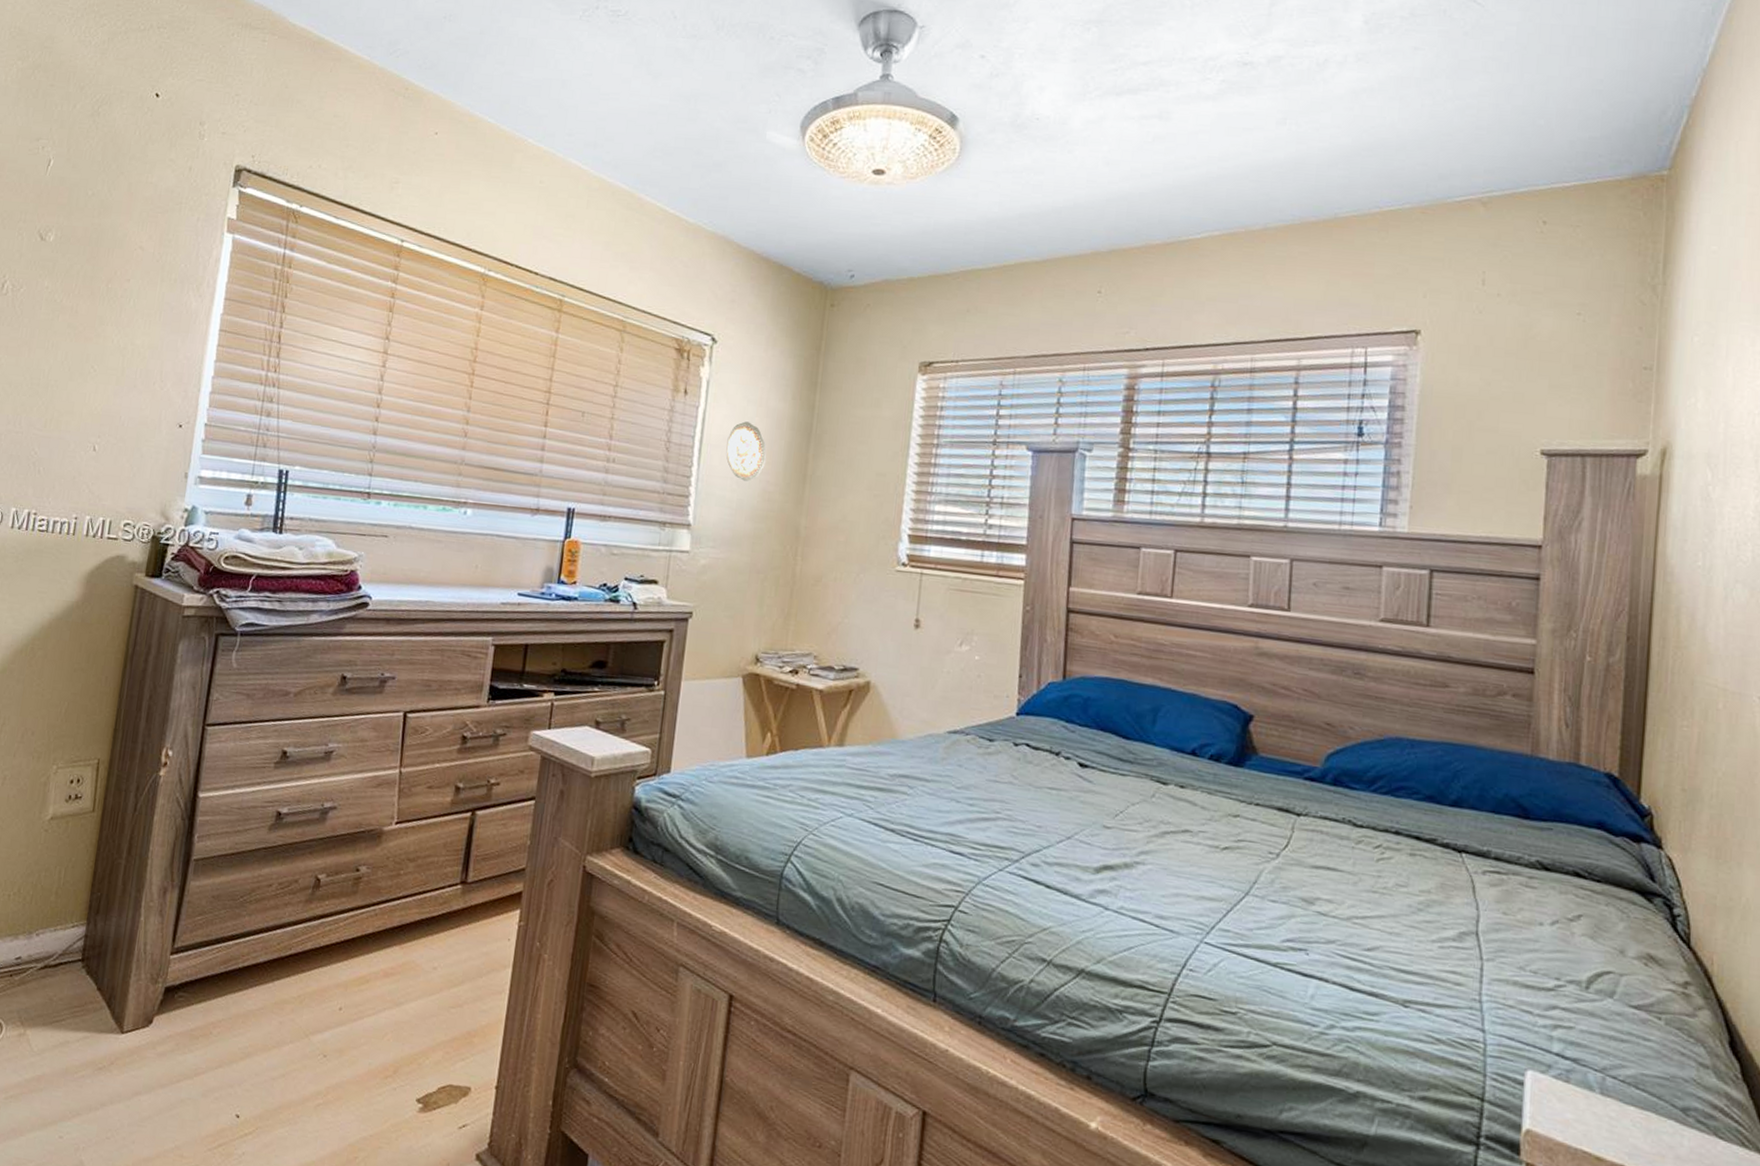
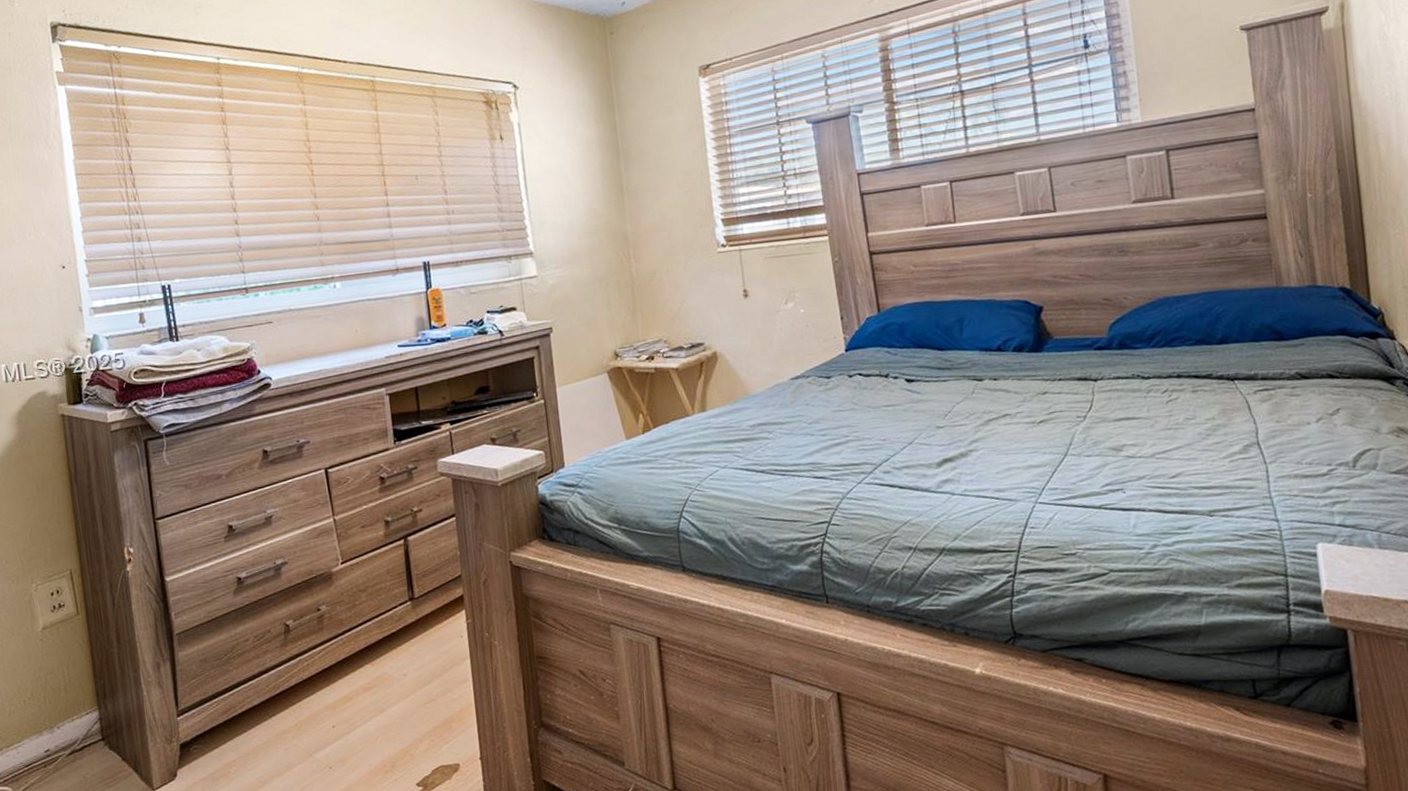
decorative plate: present [725,421,767,481] -> none [547,152,585,205]

